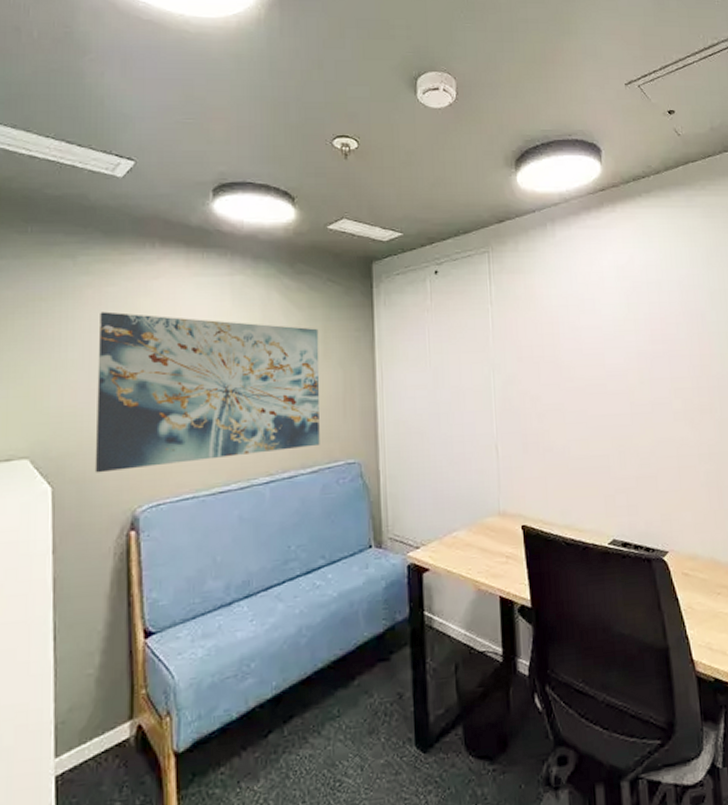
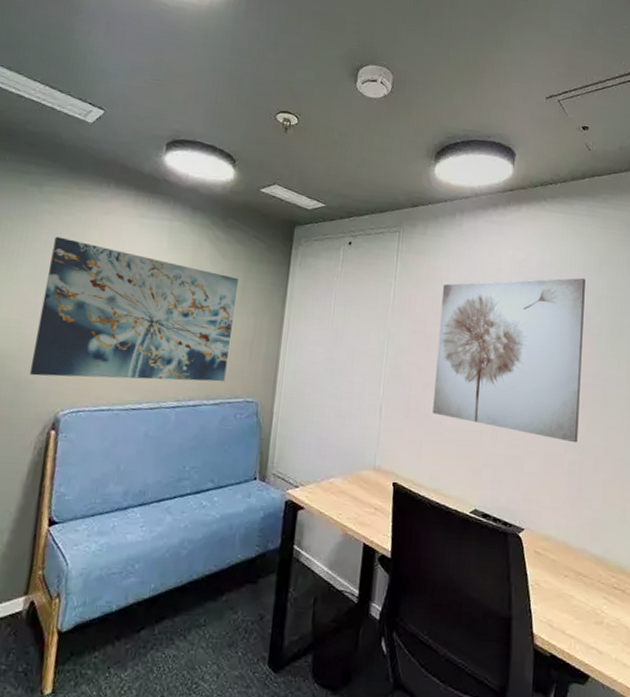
wall art: none [544,274,711,452] -> present [432,277,586,443]

